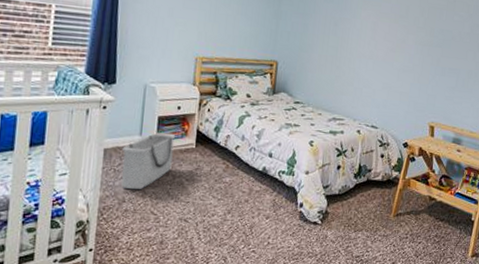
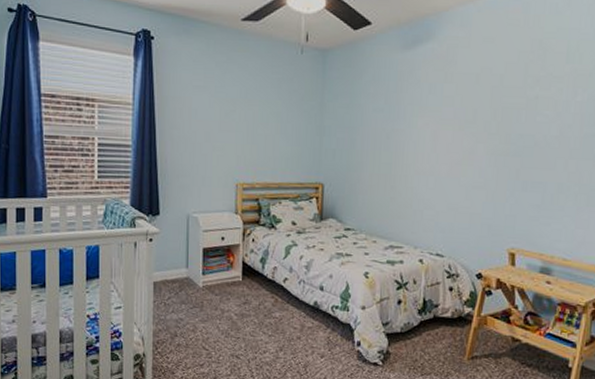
storage bin: present [121,132,176,190] -> none [171,264,222,325]

